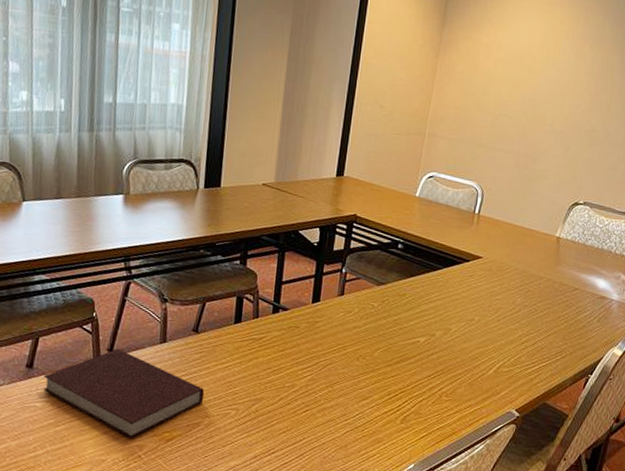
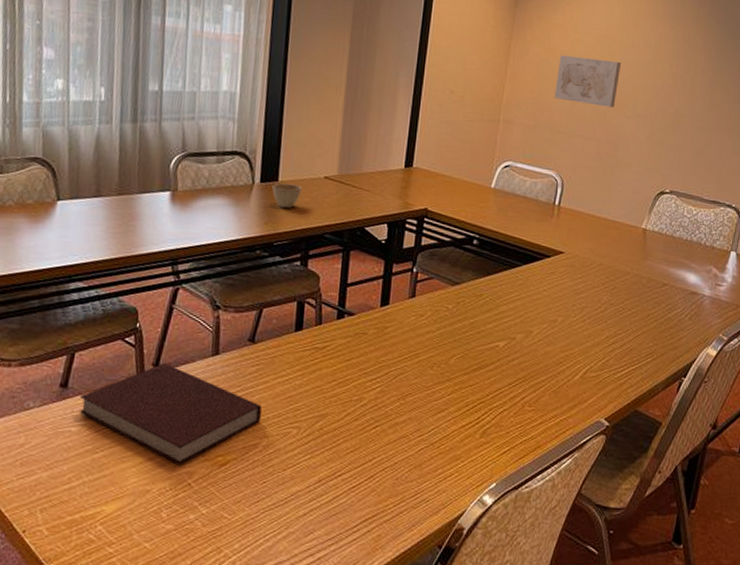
cup: none [215,189,242,212] -> present [272,183,302,208]
wall art: none [477,72,542,123] -> present [554,54,622,108]

